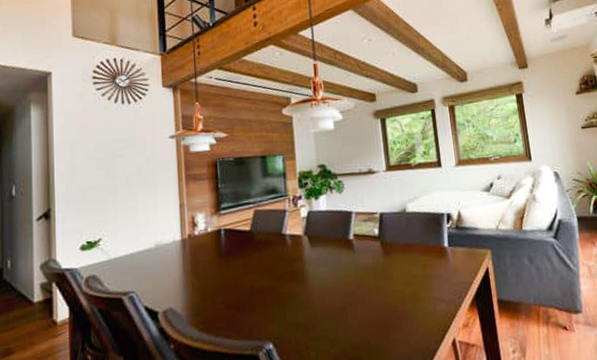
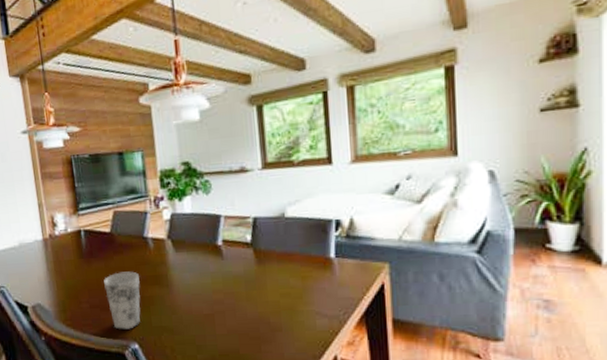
cup: none [241,268,277,331] -> present [104,271,141,331]

